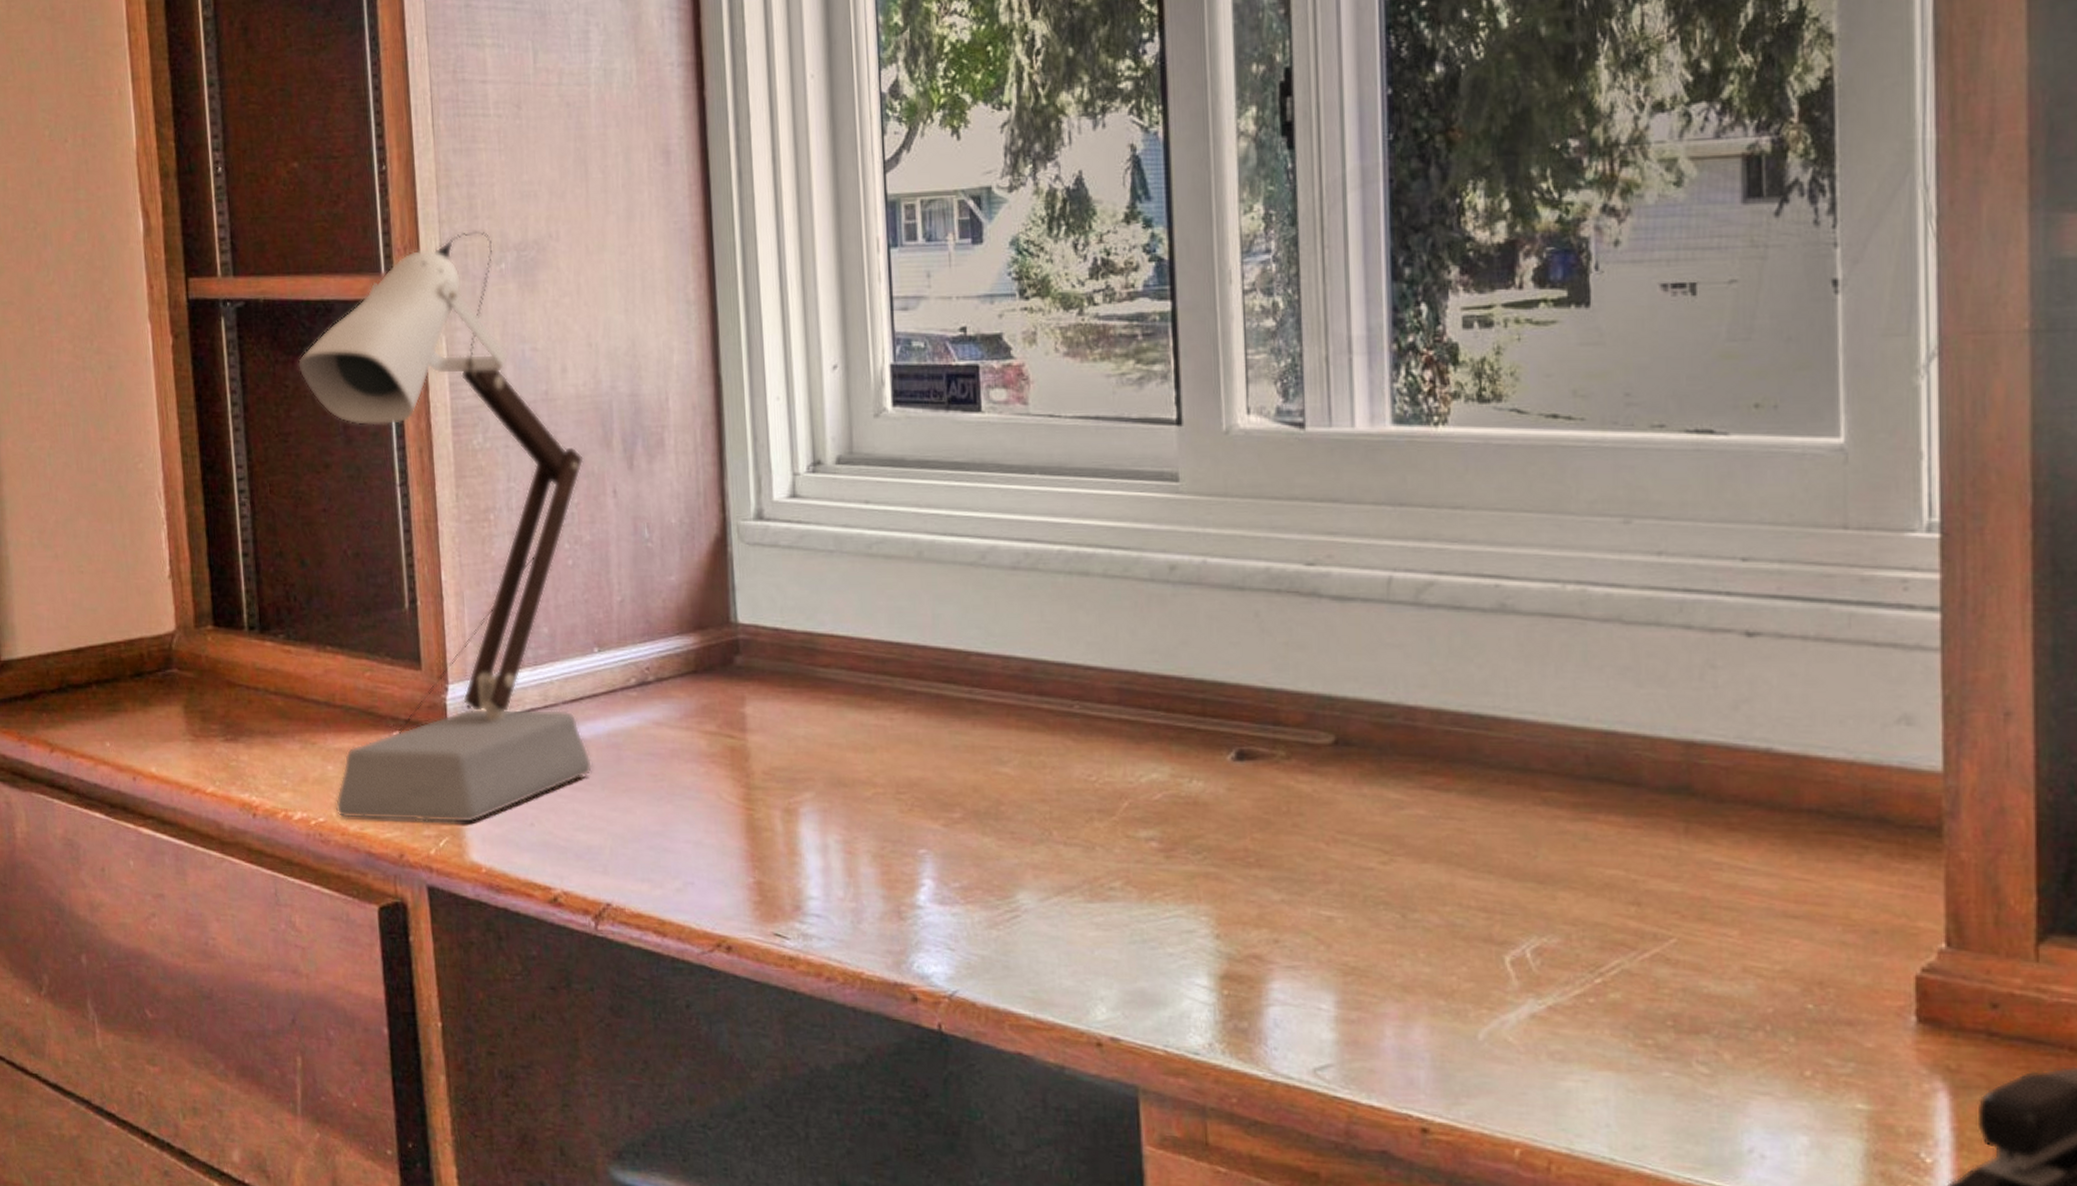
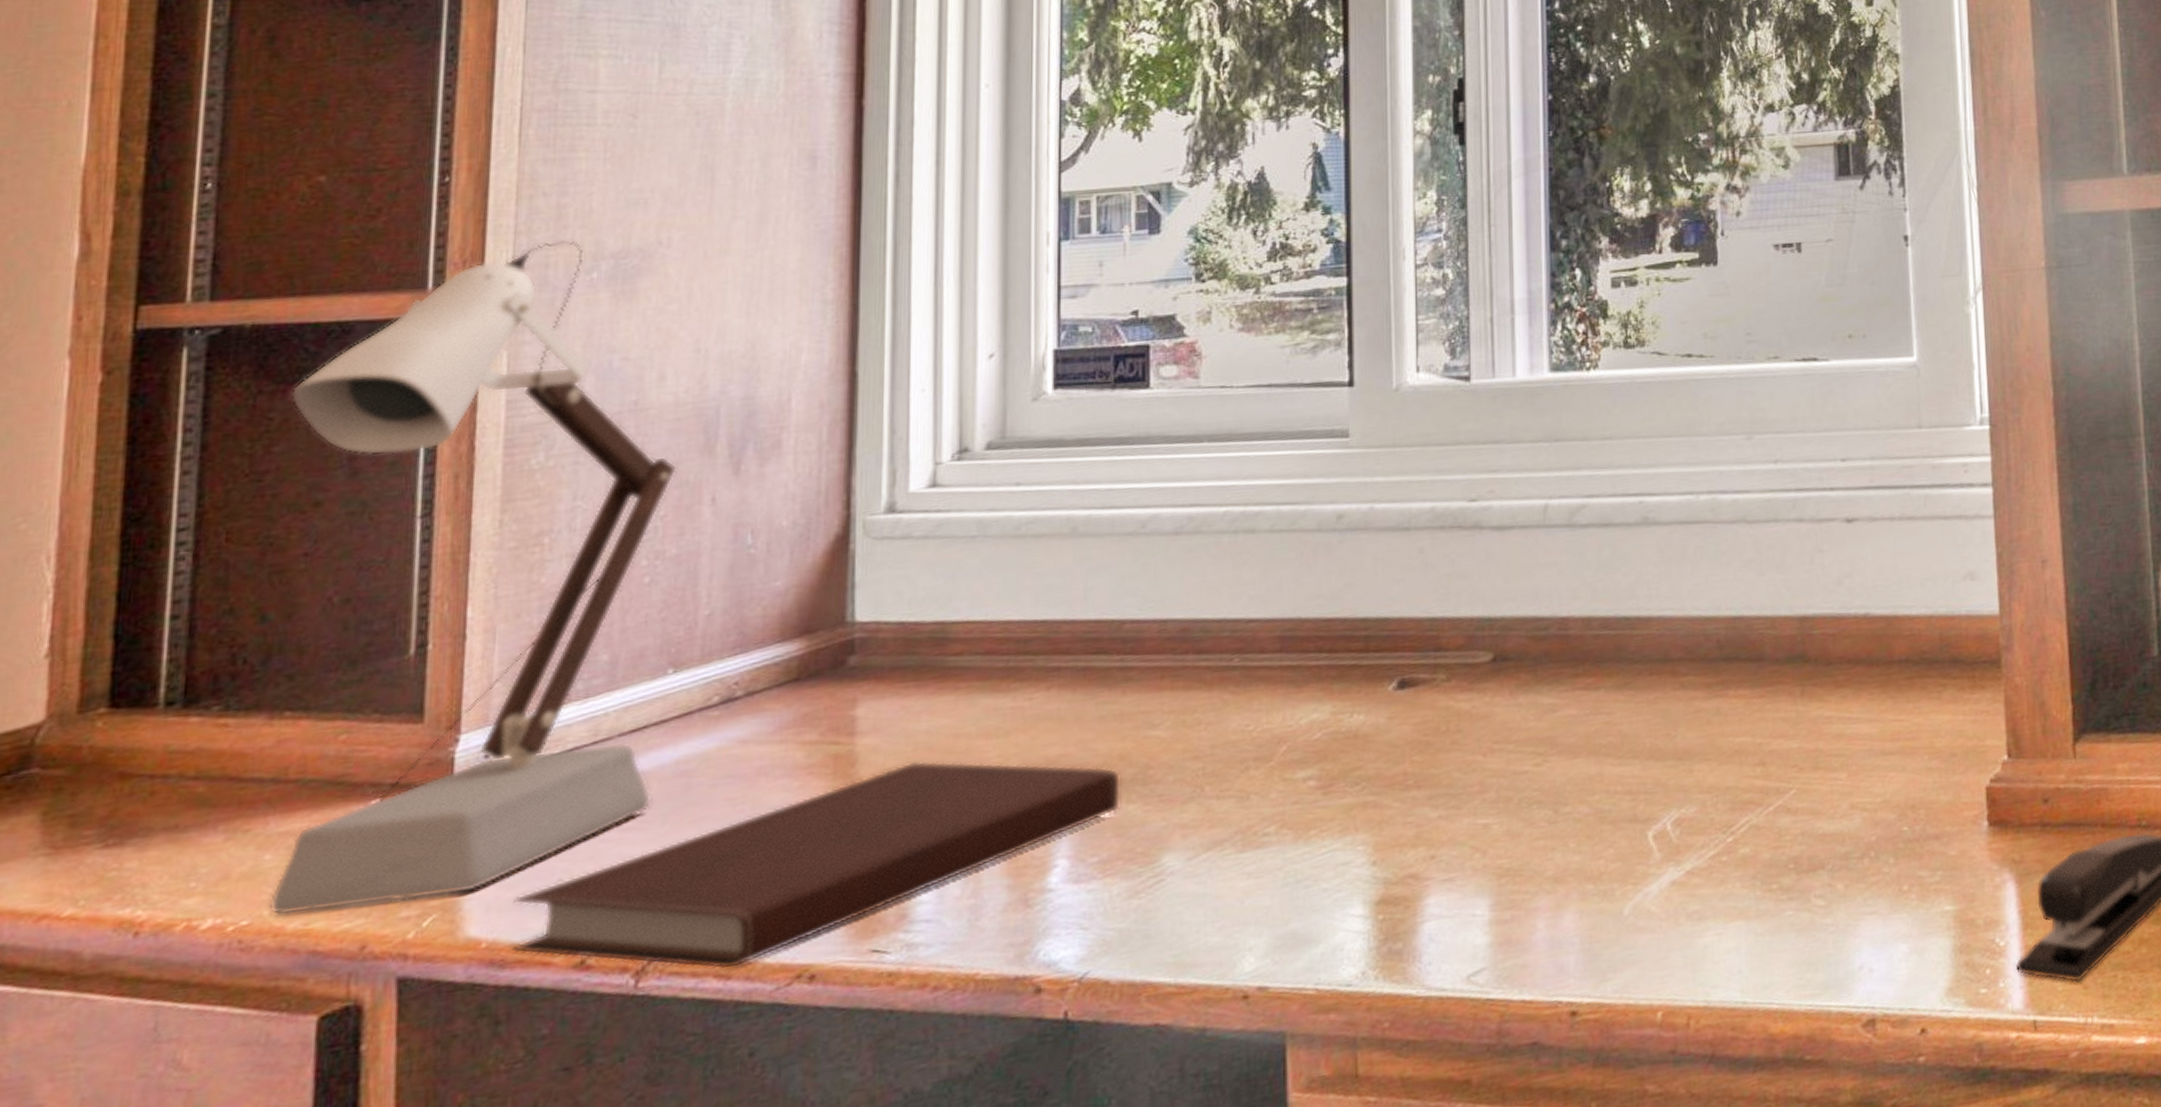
notebook: none [501,764,977,928] -> present [511,760,1121,969]

